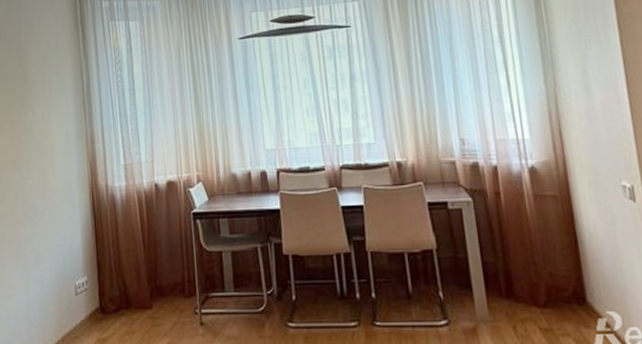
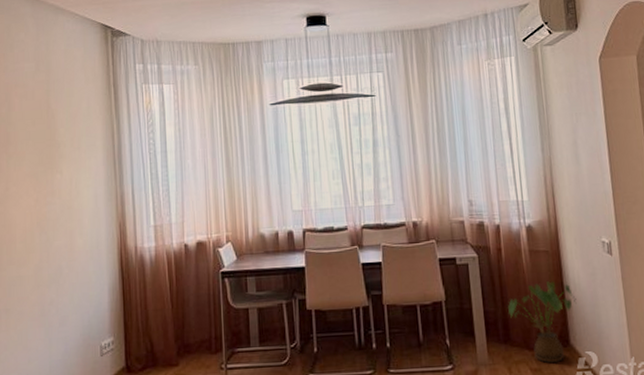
house plant: none [510,230,594,324] -> present [508,281,577,364]

